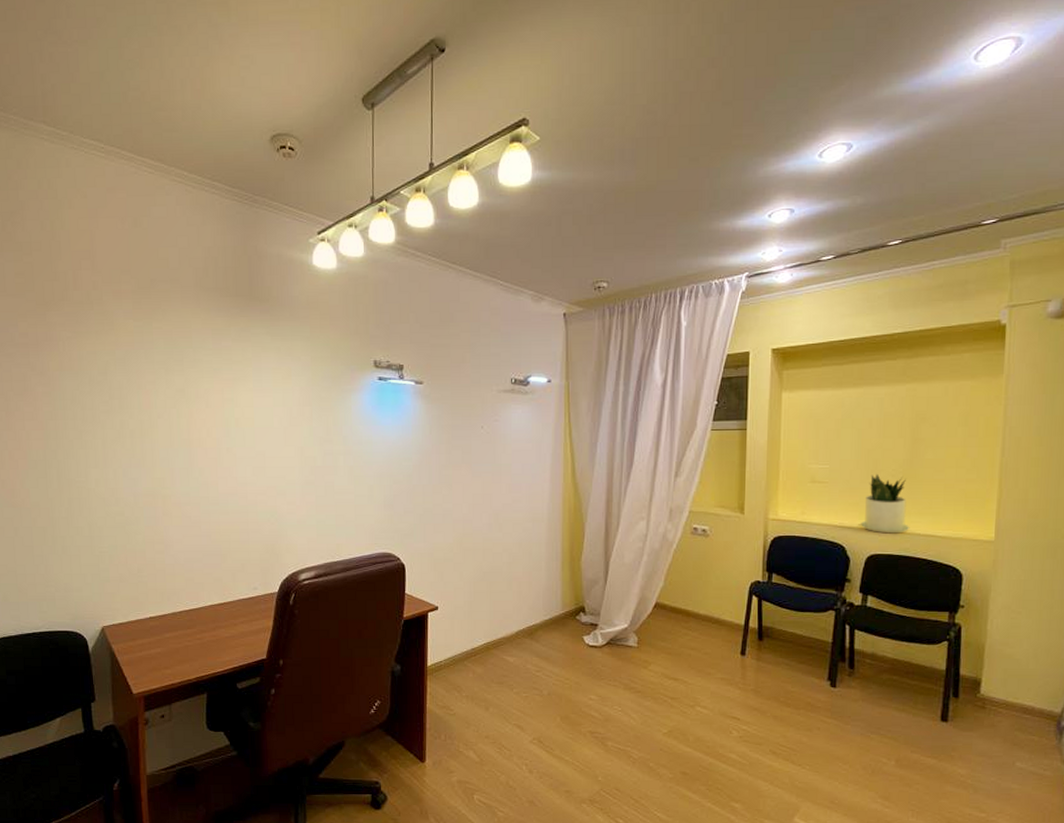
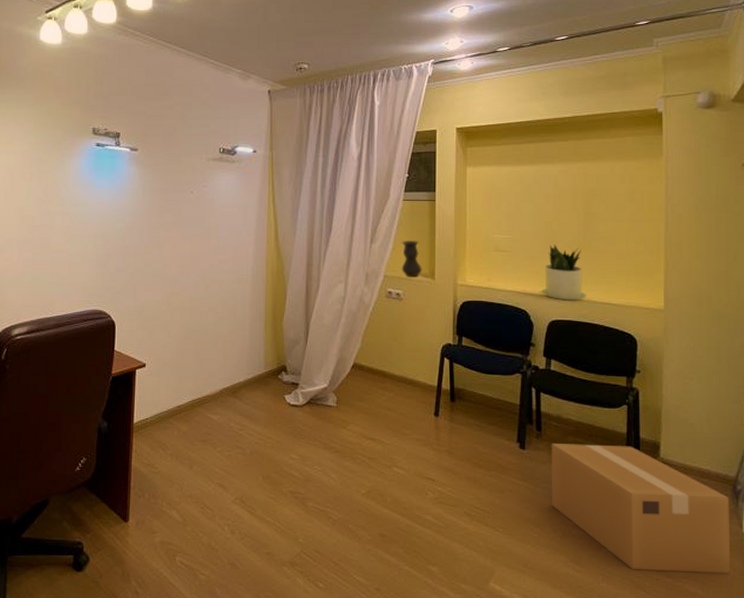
vase: none [708,473,731,514] -> present [401,241,422,279]
cardboard box: none [861,681,1052,809] -> present [551,444,731,574]

